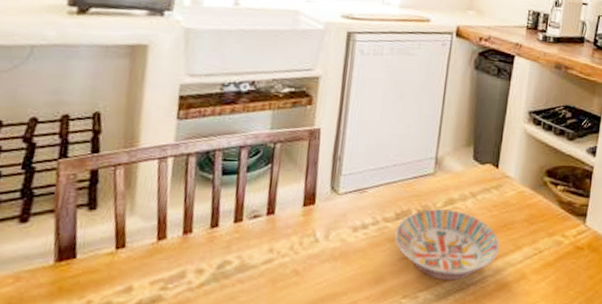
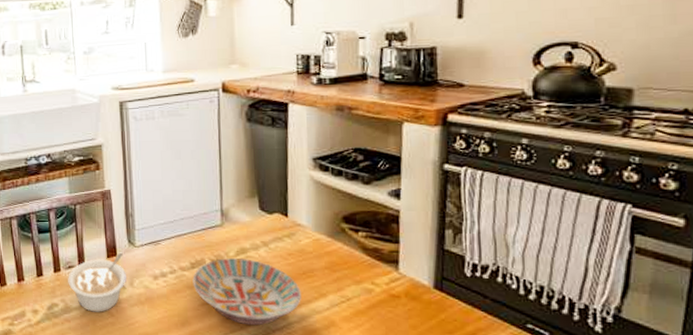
legume: none [249,200,324,271] -> present [68,252,127,312]

